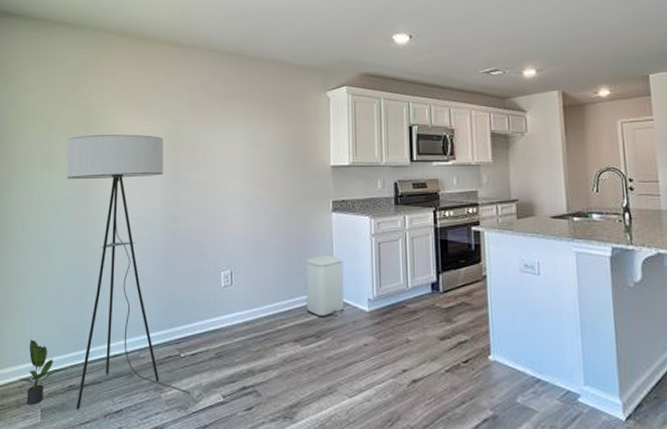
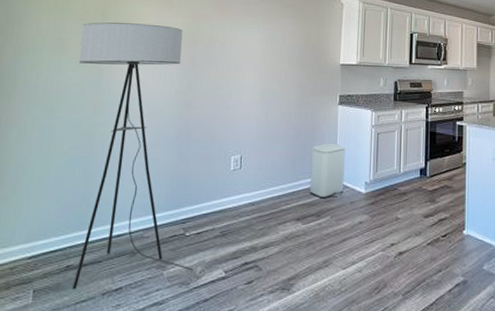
potted plant: present [19,339,57,405] -> none [10,221,55,287]

